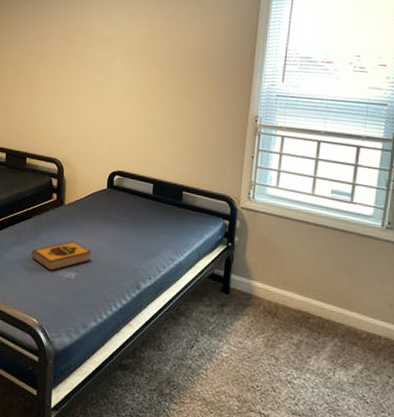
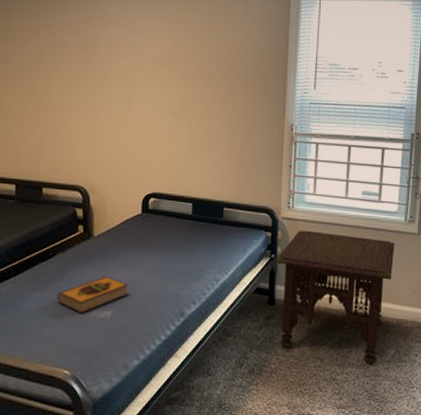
side table: none [231,222,368,376] -> present [275,230,395,364]

